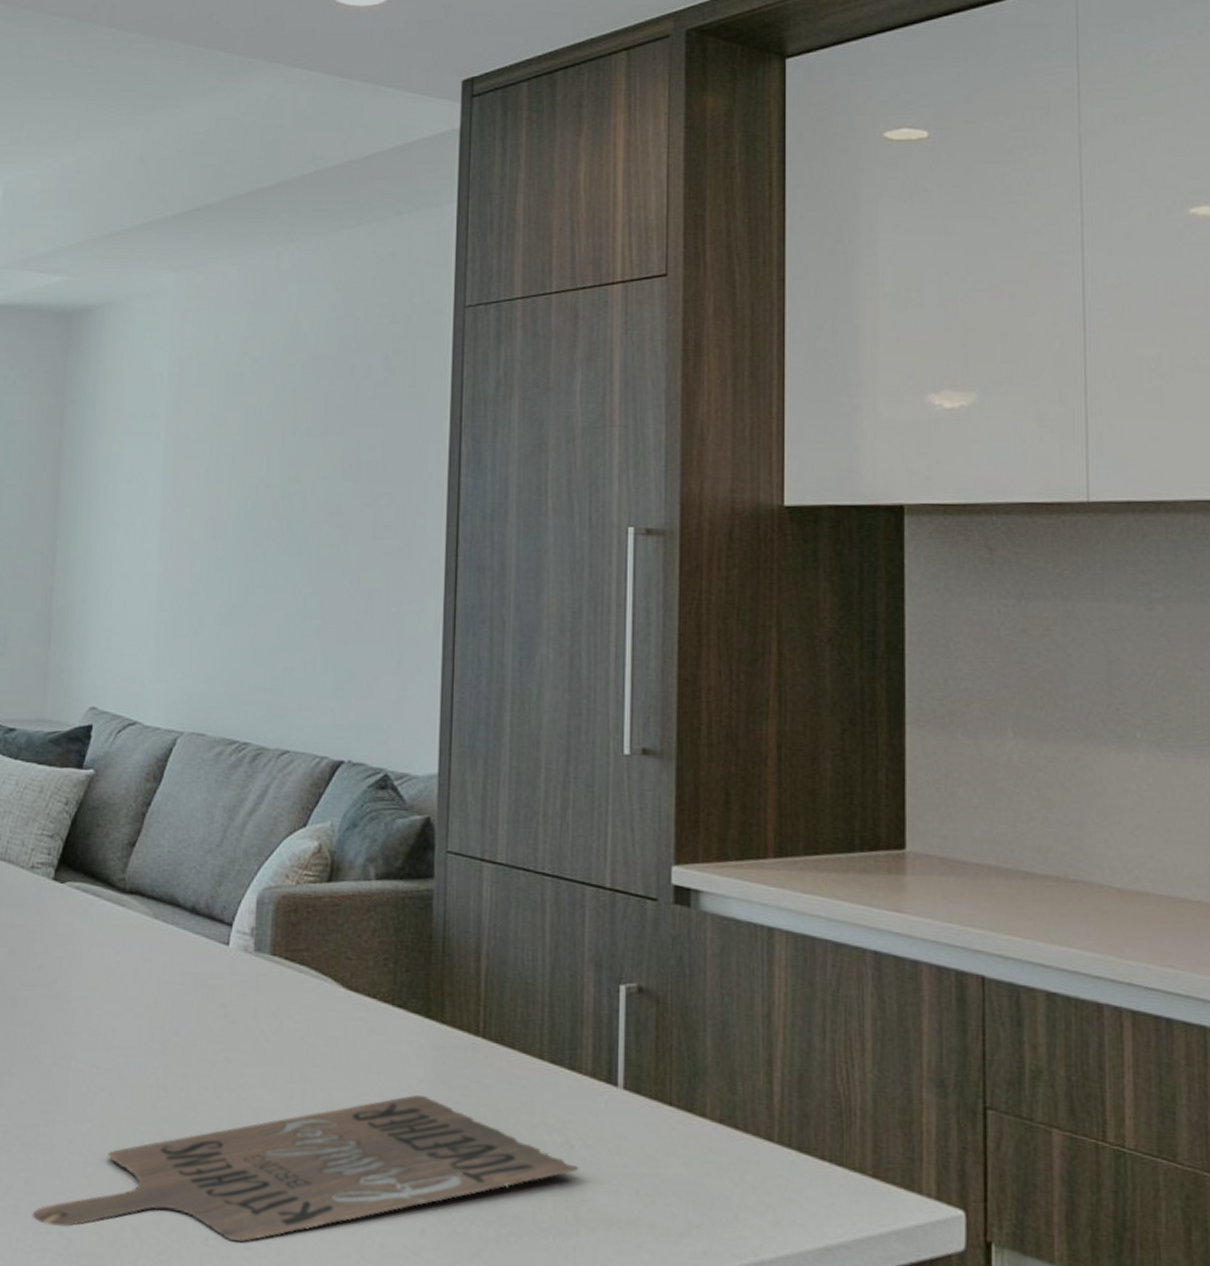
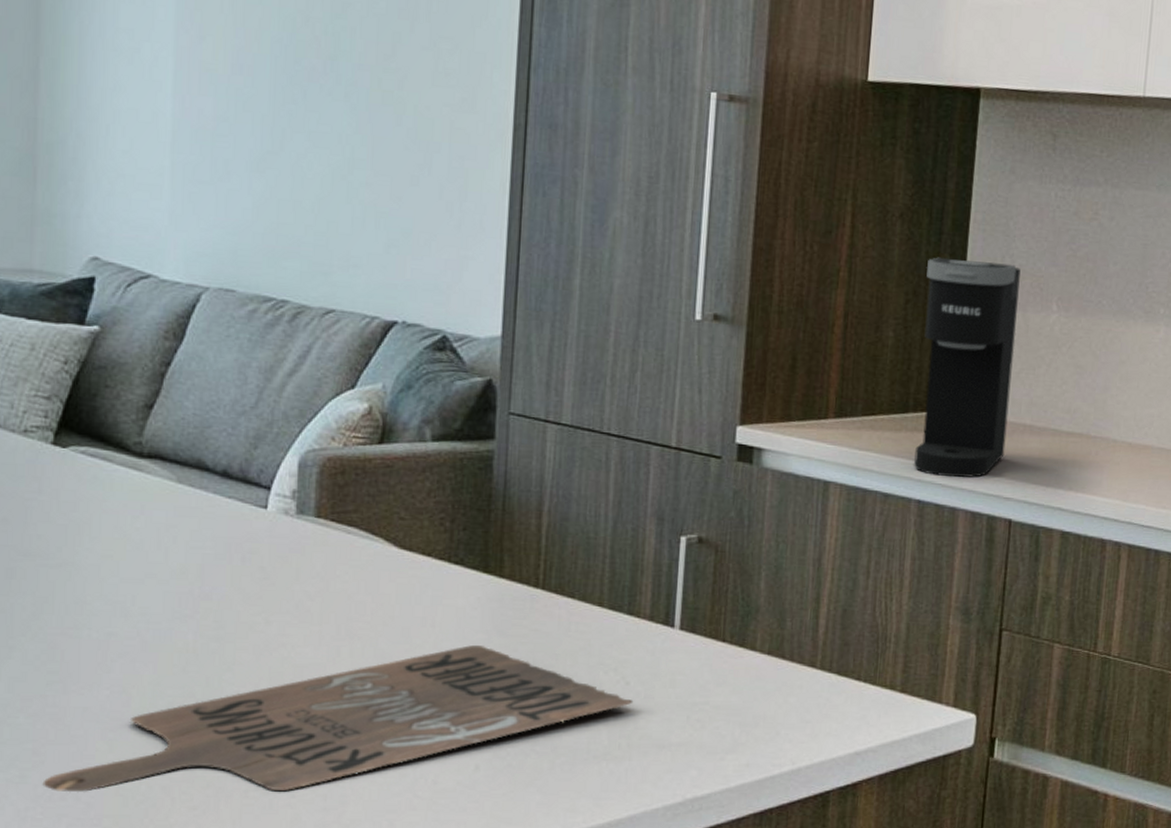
coffee maker: none [861,682,969,926] -> present [914,257,1021,478]

